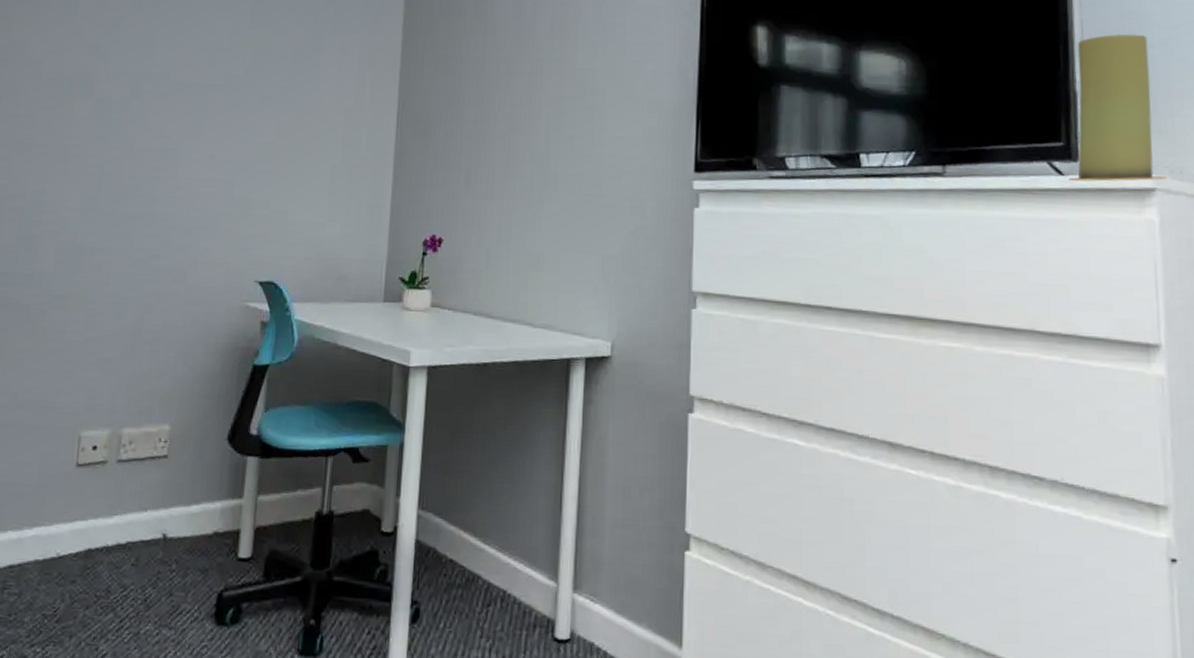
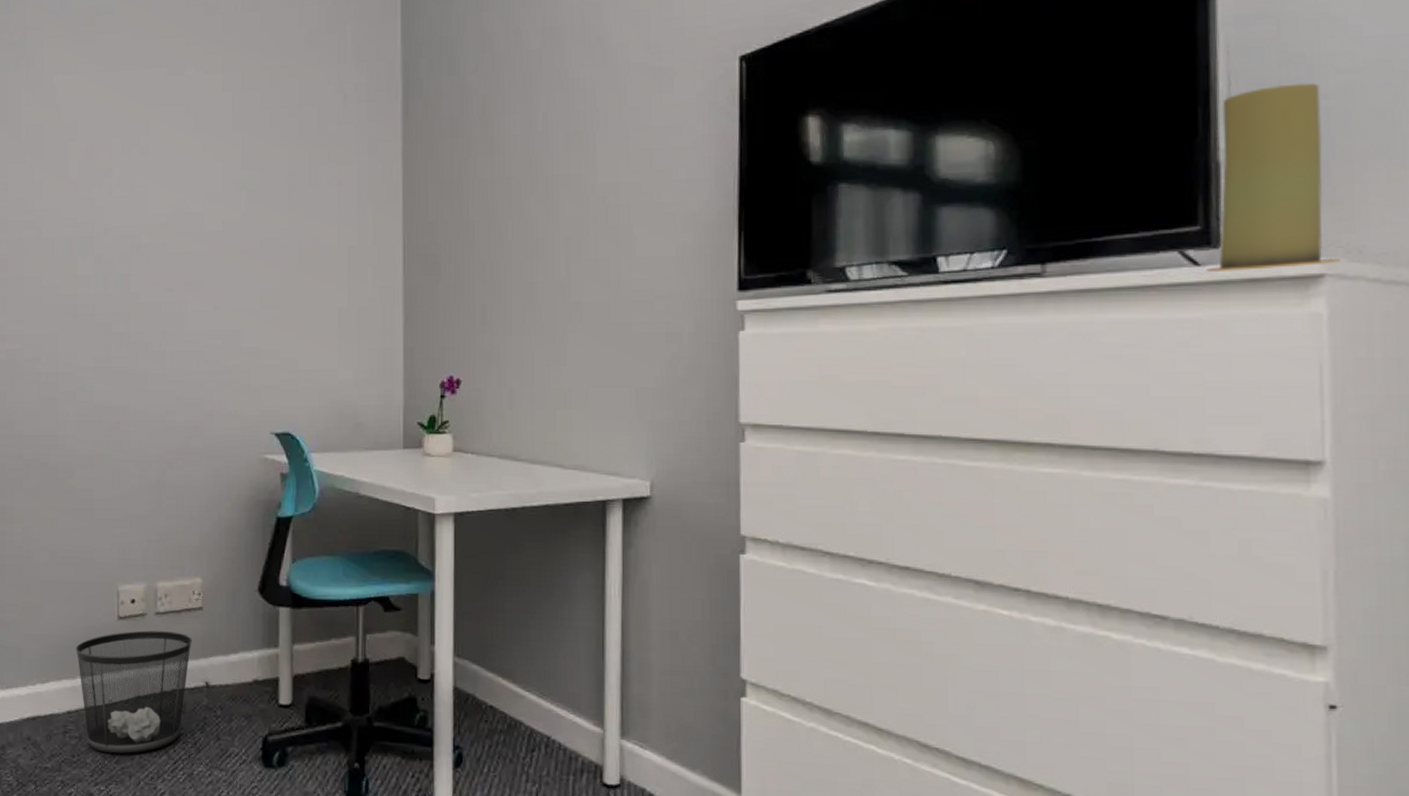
waste bin: none [26,479,154,612] -> present [75,630,192,754]

